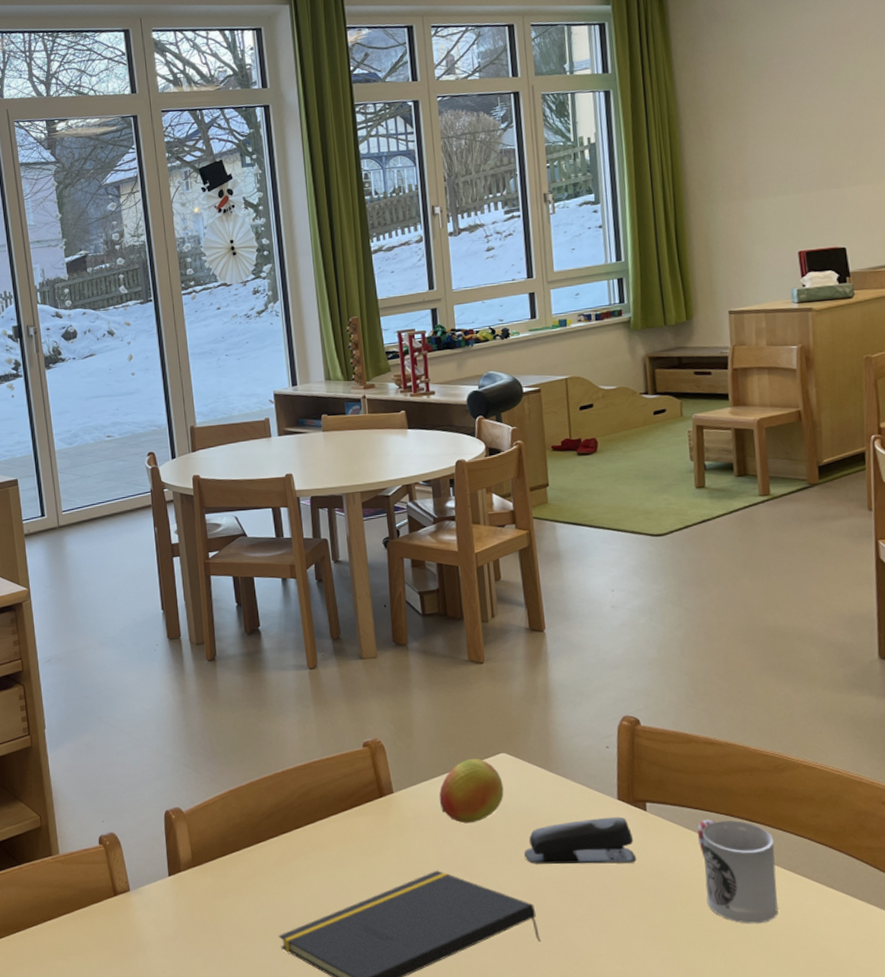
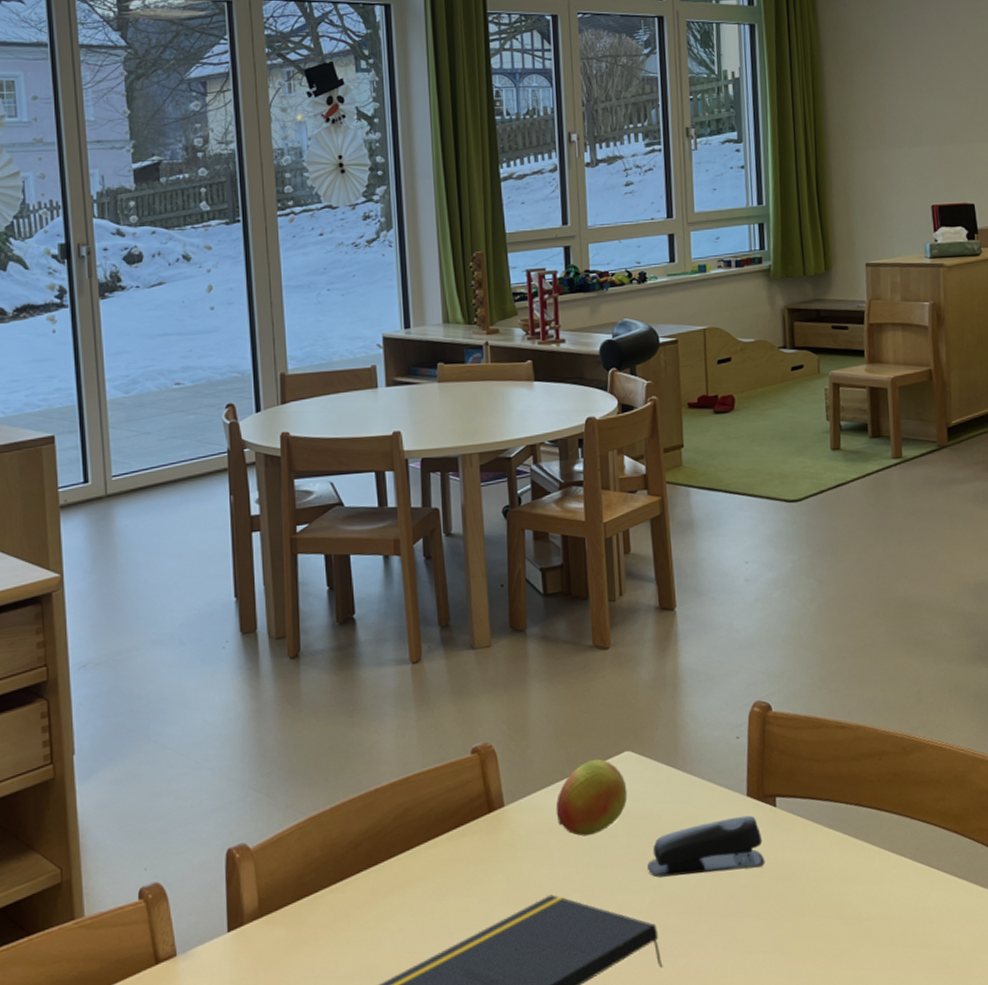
cup: present [697,819,778,924] -> none [826,810,905,924]

